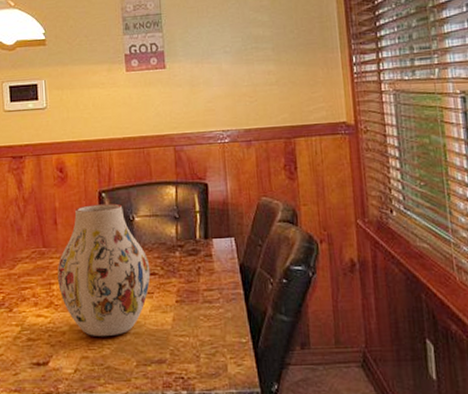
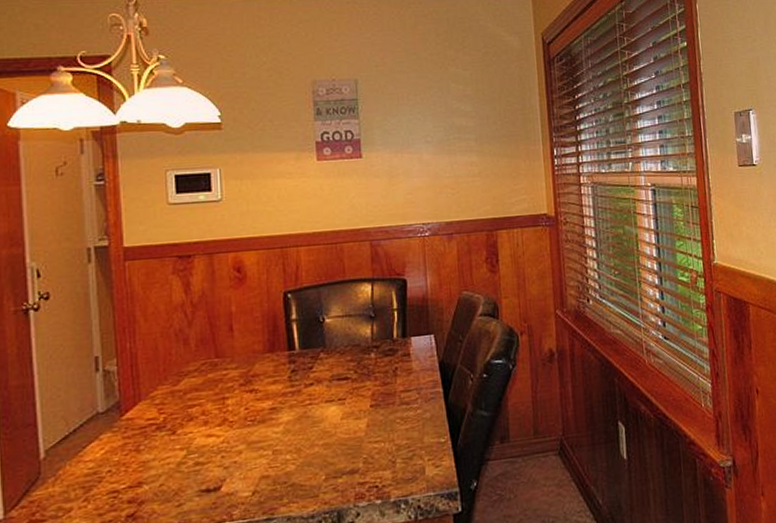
vase: present [57,203,151,337] -> none [233,304,343,453]

